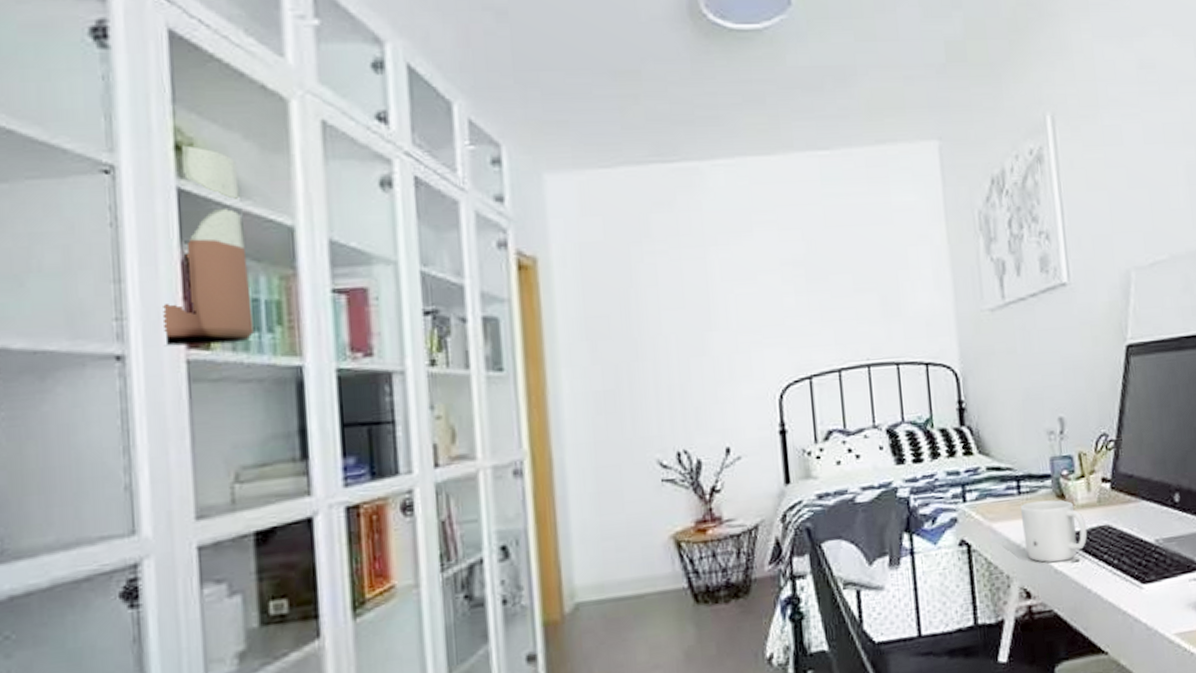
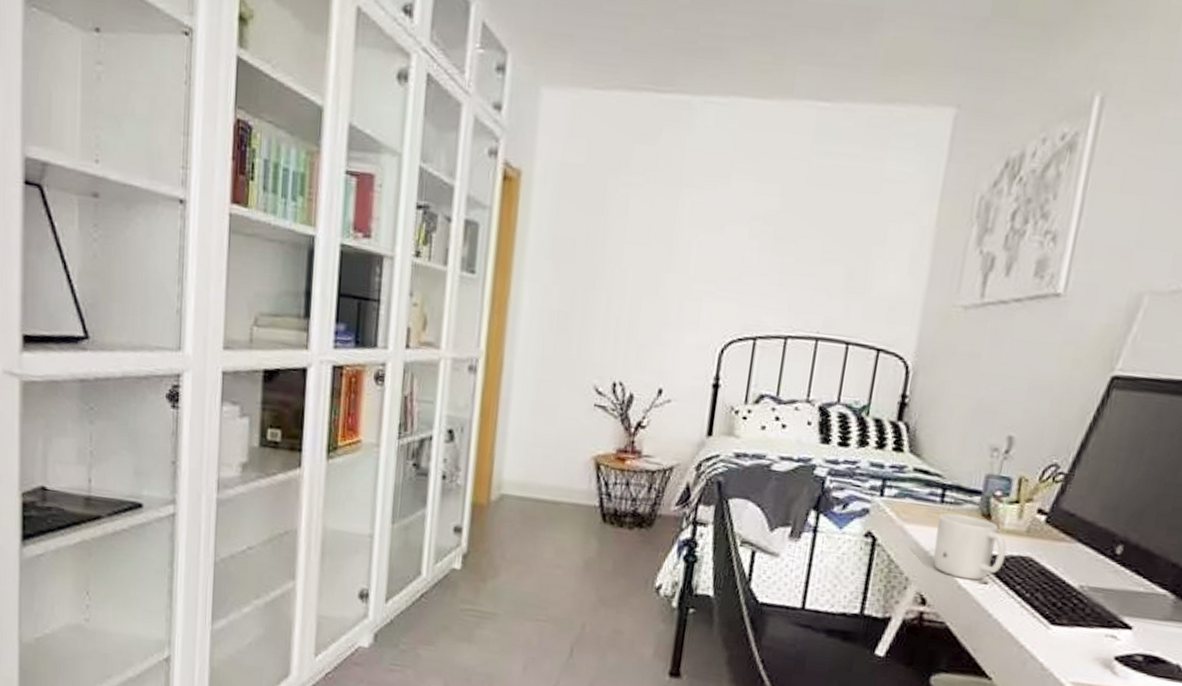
vase: present [163,145,254,347] -> none [214,16,285,206]

